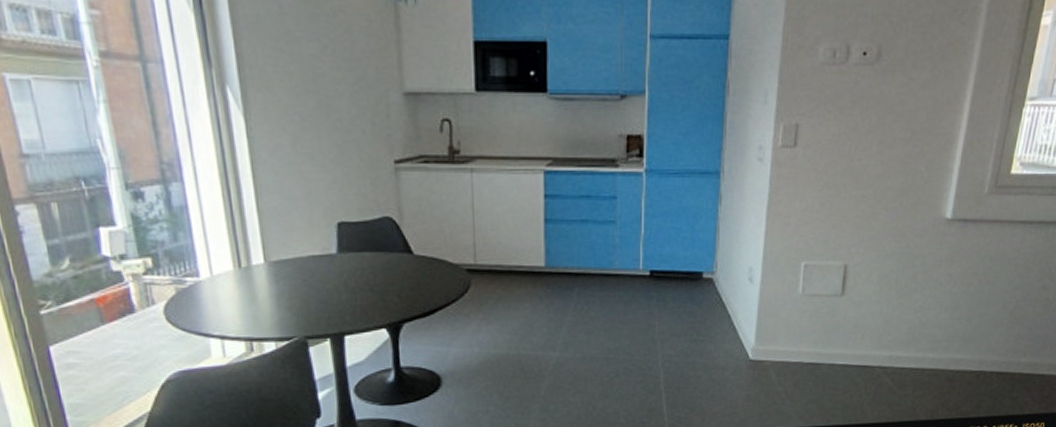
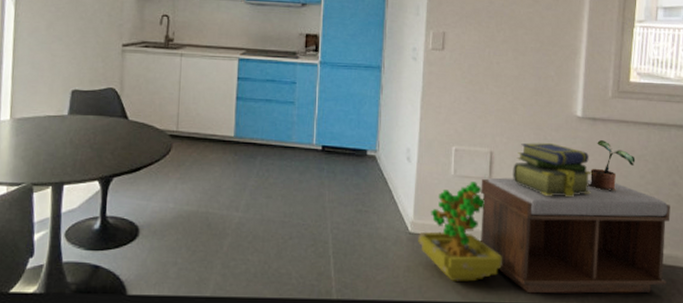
decorative plant: none [759,300,850,407] -> present [418,181,502,282]
bench: none [828,289,1036,413] -> present [481,177,671,294]
stack of books: none [868,251,957,310] -> present [513,143,593,197]
potted plant: none [949,244,1006,301] -> present [587,140,636,192]

